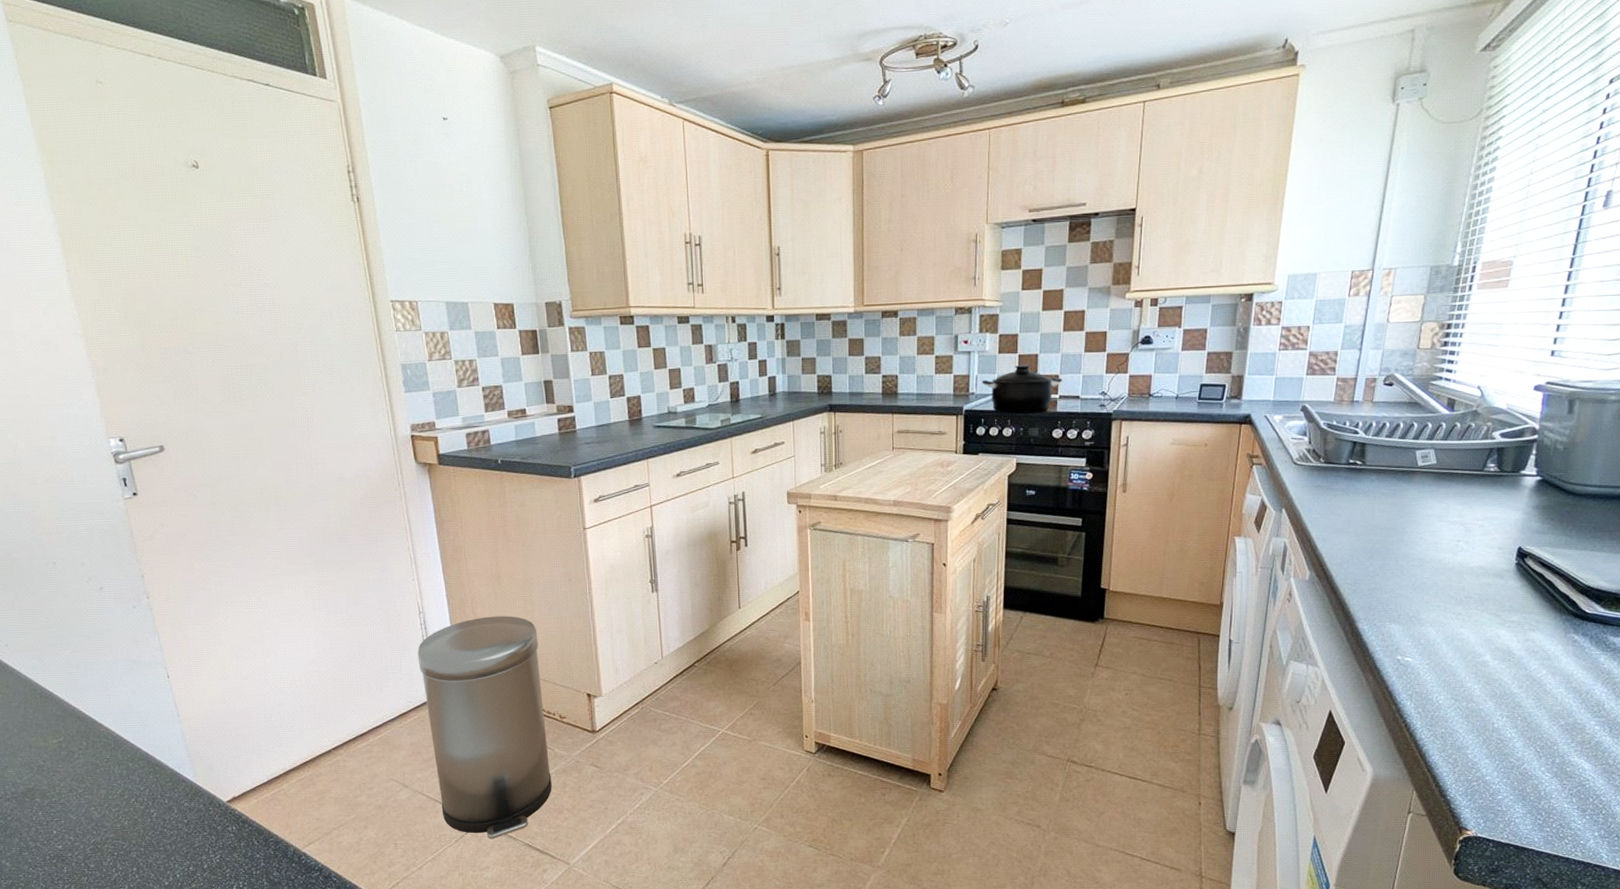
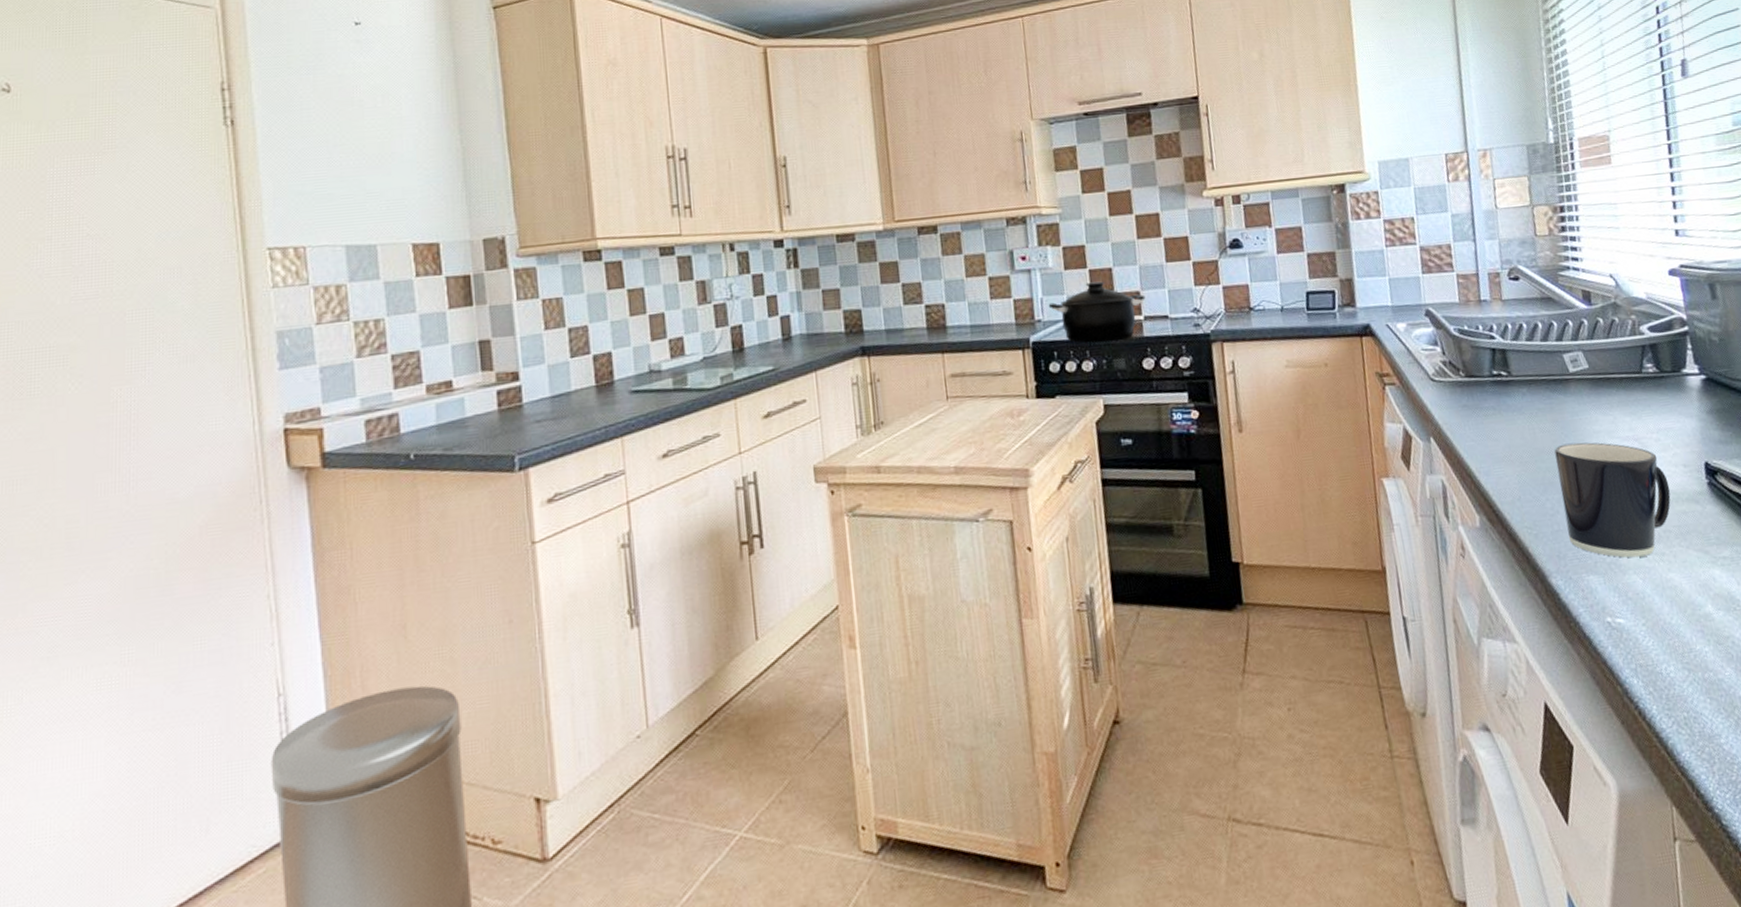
mug: none [1381,522,1481,615] -> present [1554,442,1671,558]

